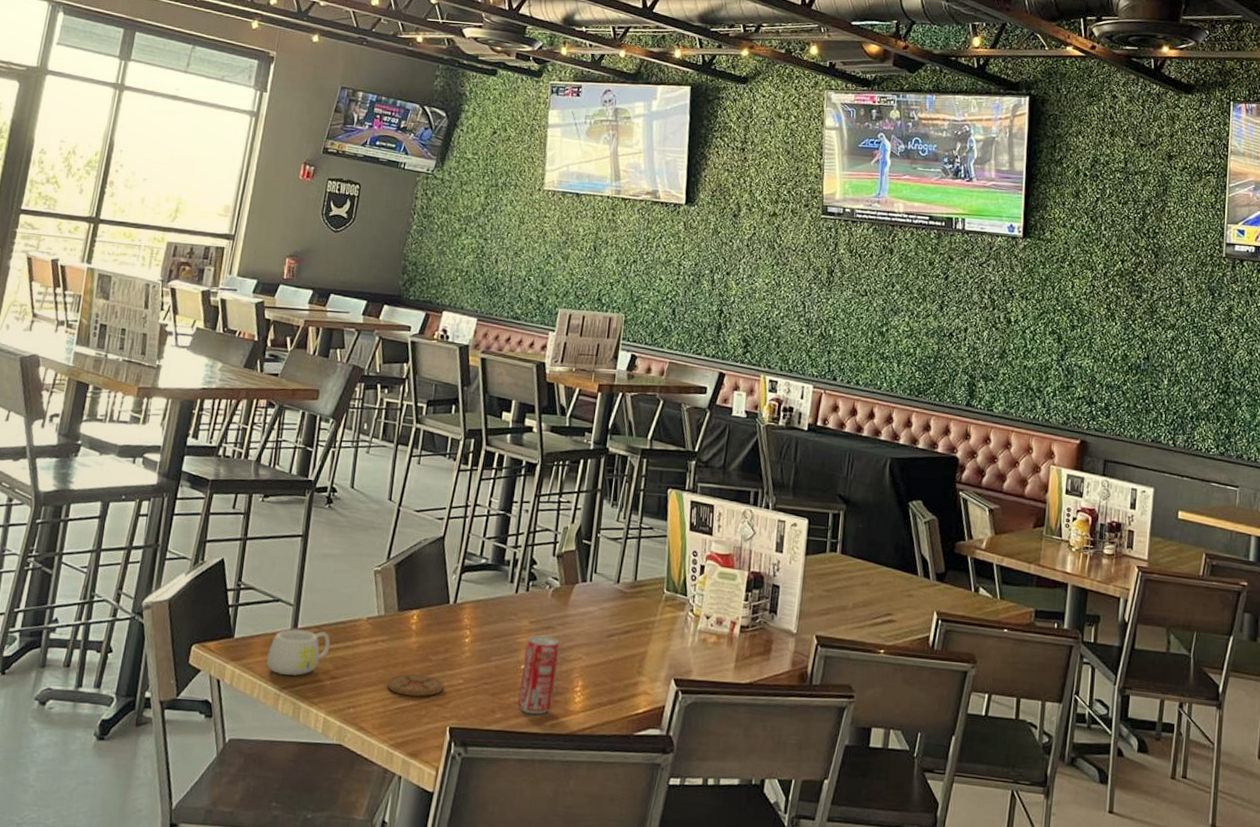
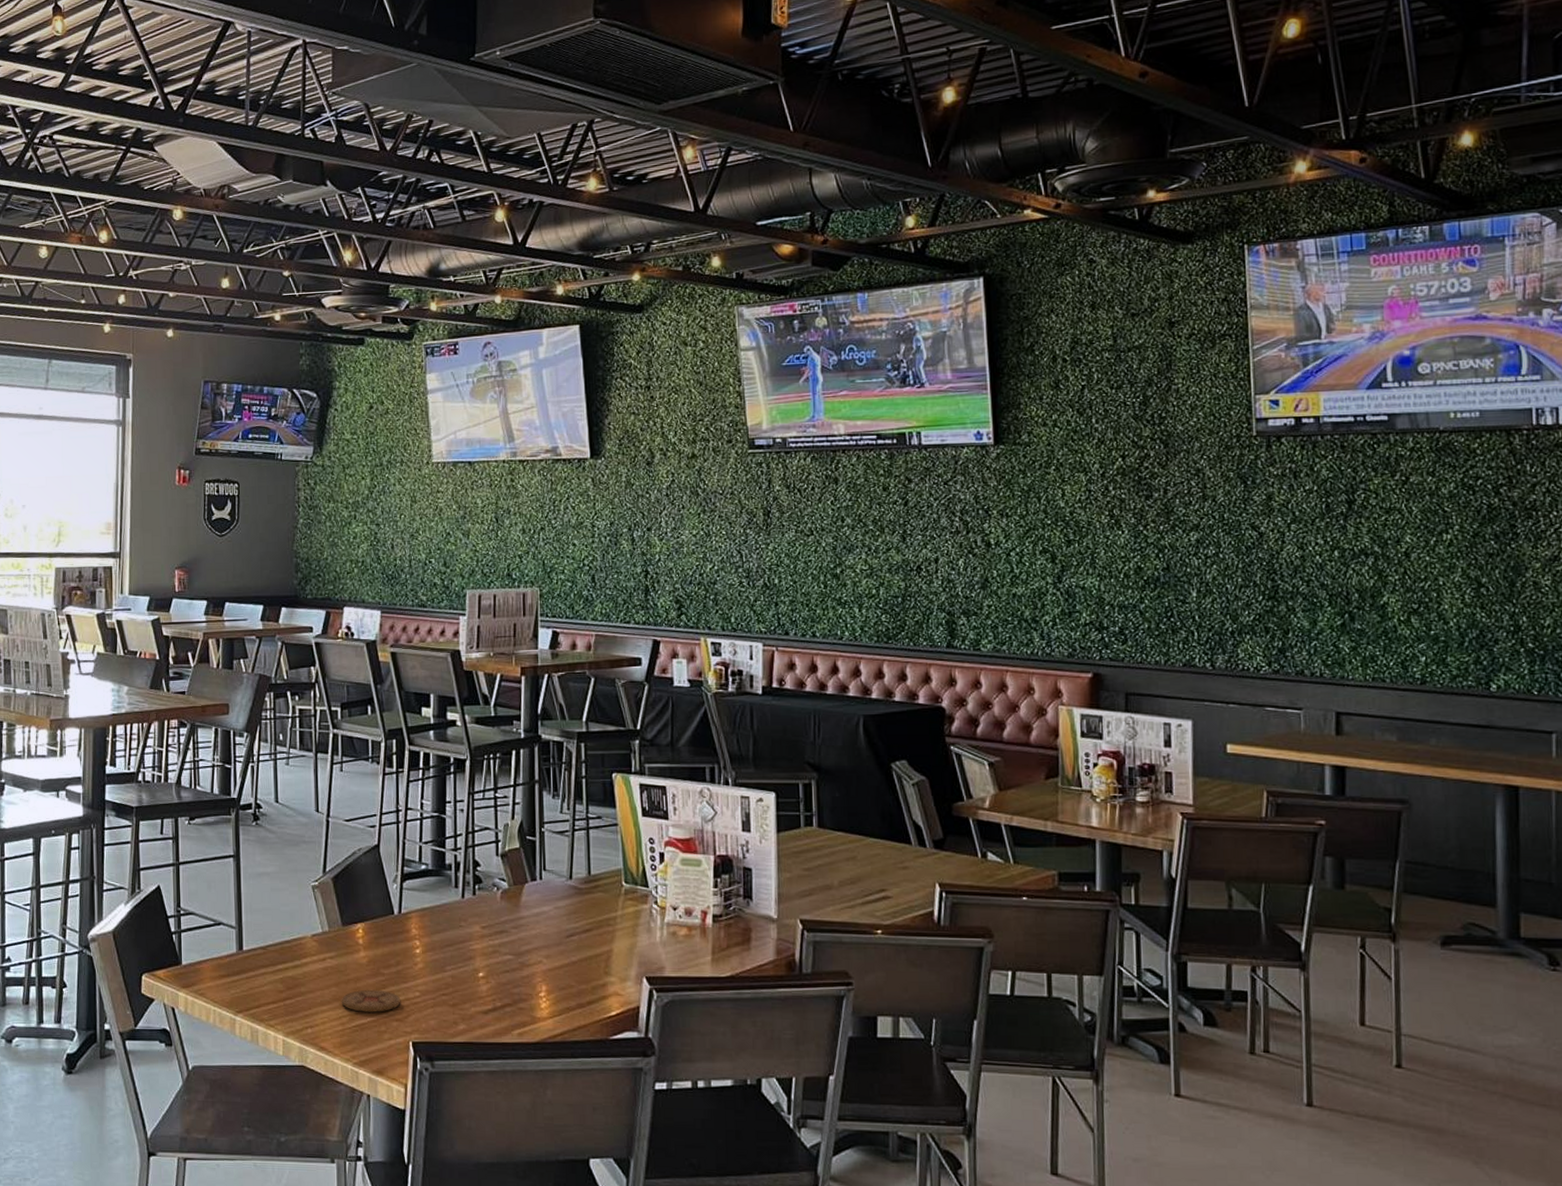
mug: present [267,629,331,676] -> none [217,952,279,999]
beverage can: present [518,635,560,715] -> none [479,940,518,1024]

